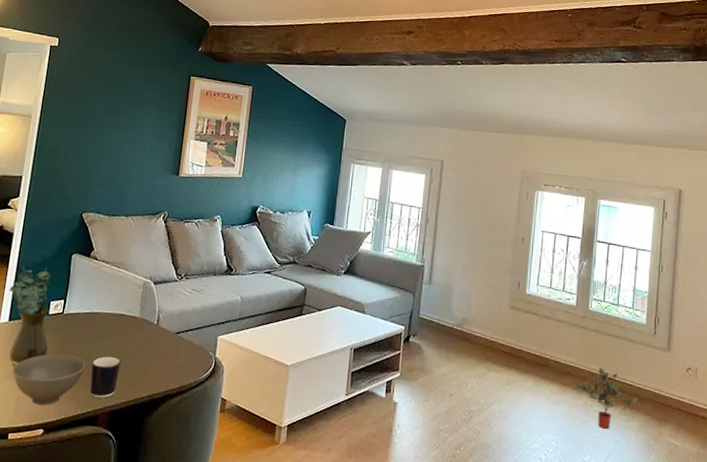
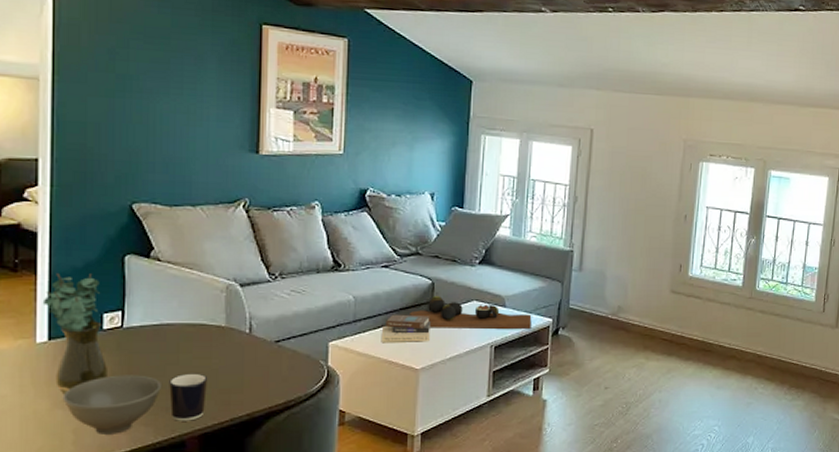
books: none [260,314,302,341] -> present [381,314,432,342]
decorative tray: none [284,299,387,336] -> present [408,295,532,330]
potted plant: present [575,367,639,429] -> none [739,349,805,409]

